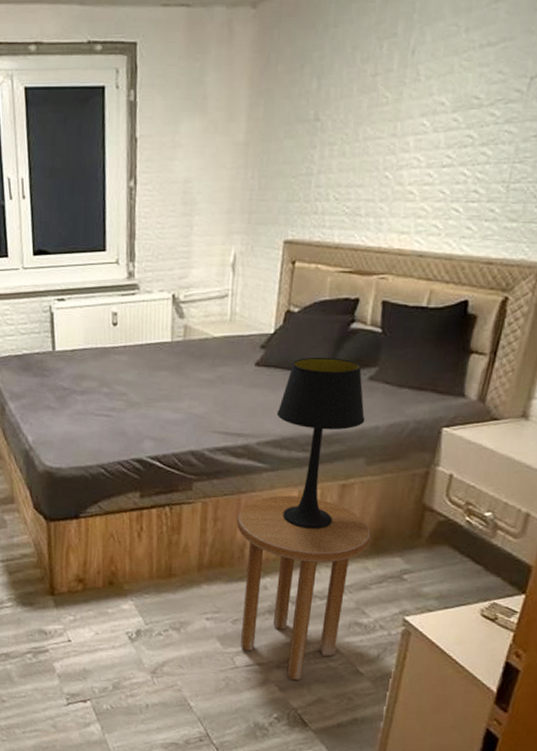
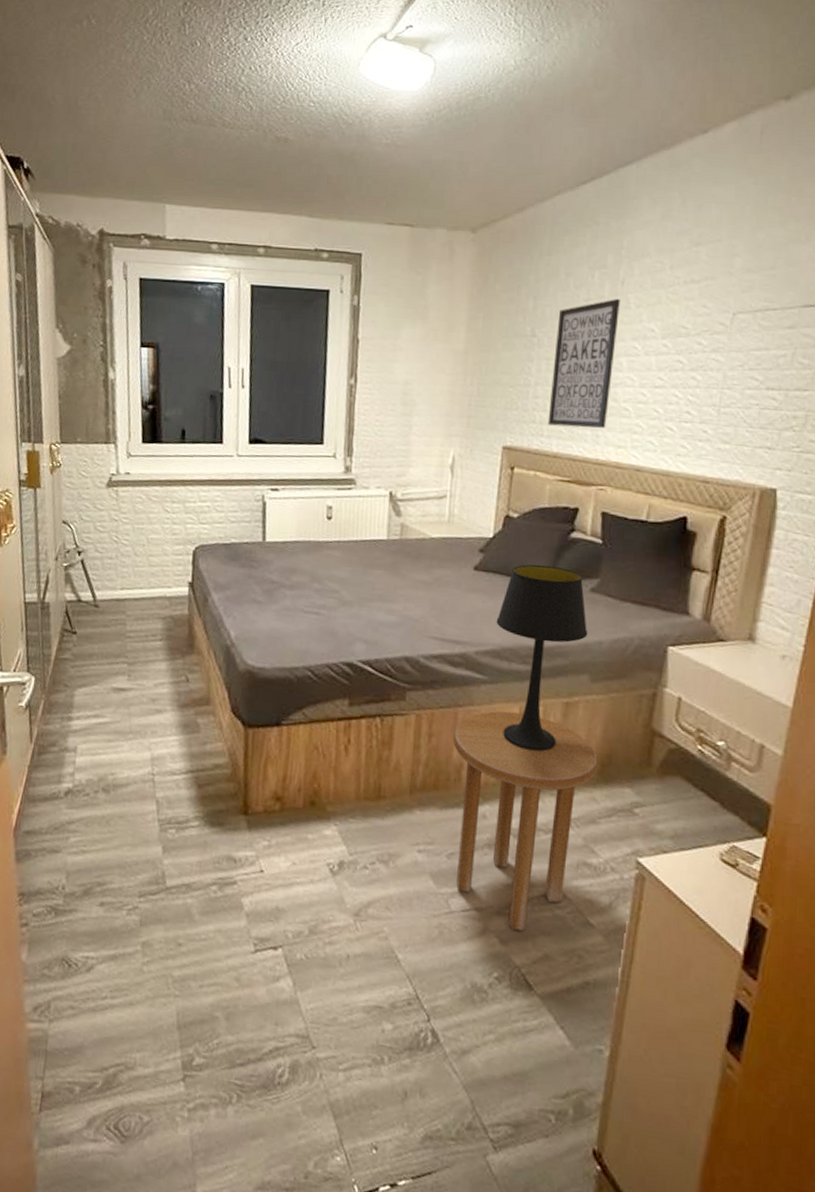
wall art: none [329,70,410,216] -> present [547,298,620,428]

